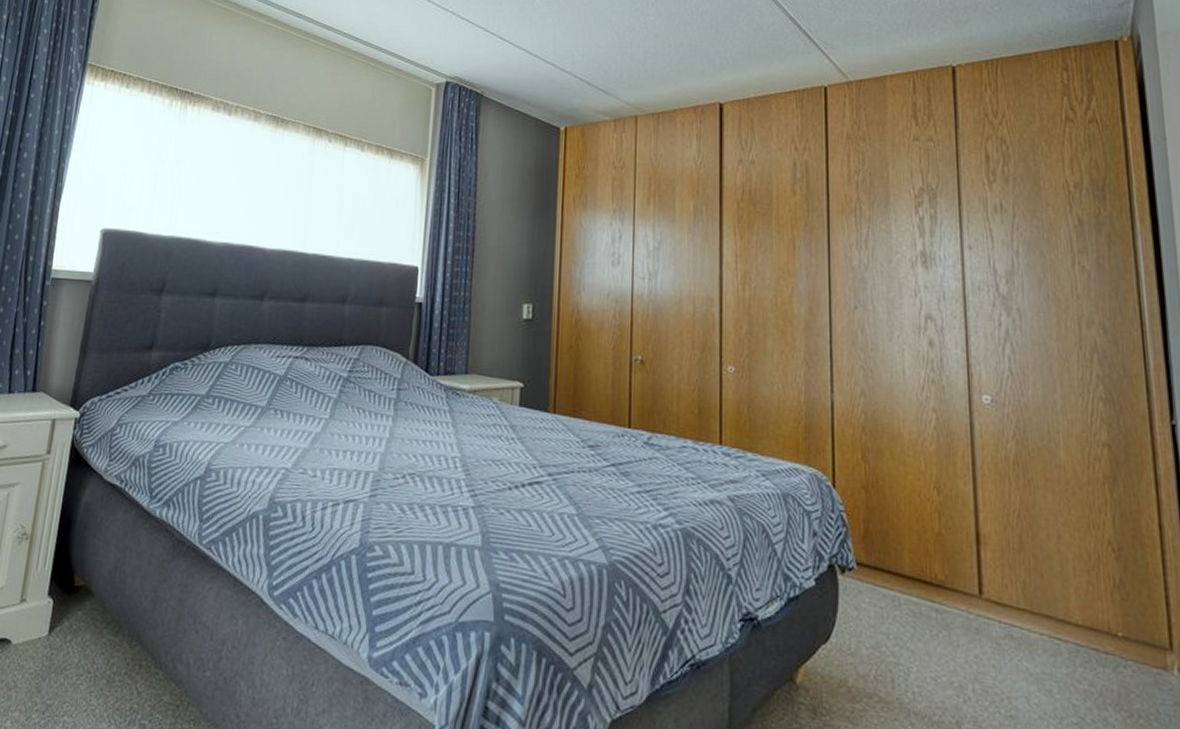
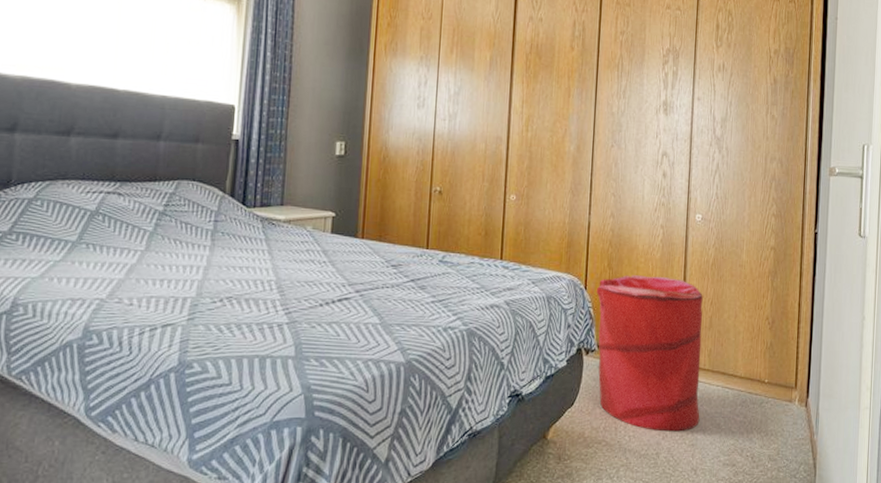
laundry hamper: none [848,471,1019,696] -> present [596,275,703,432]

